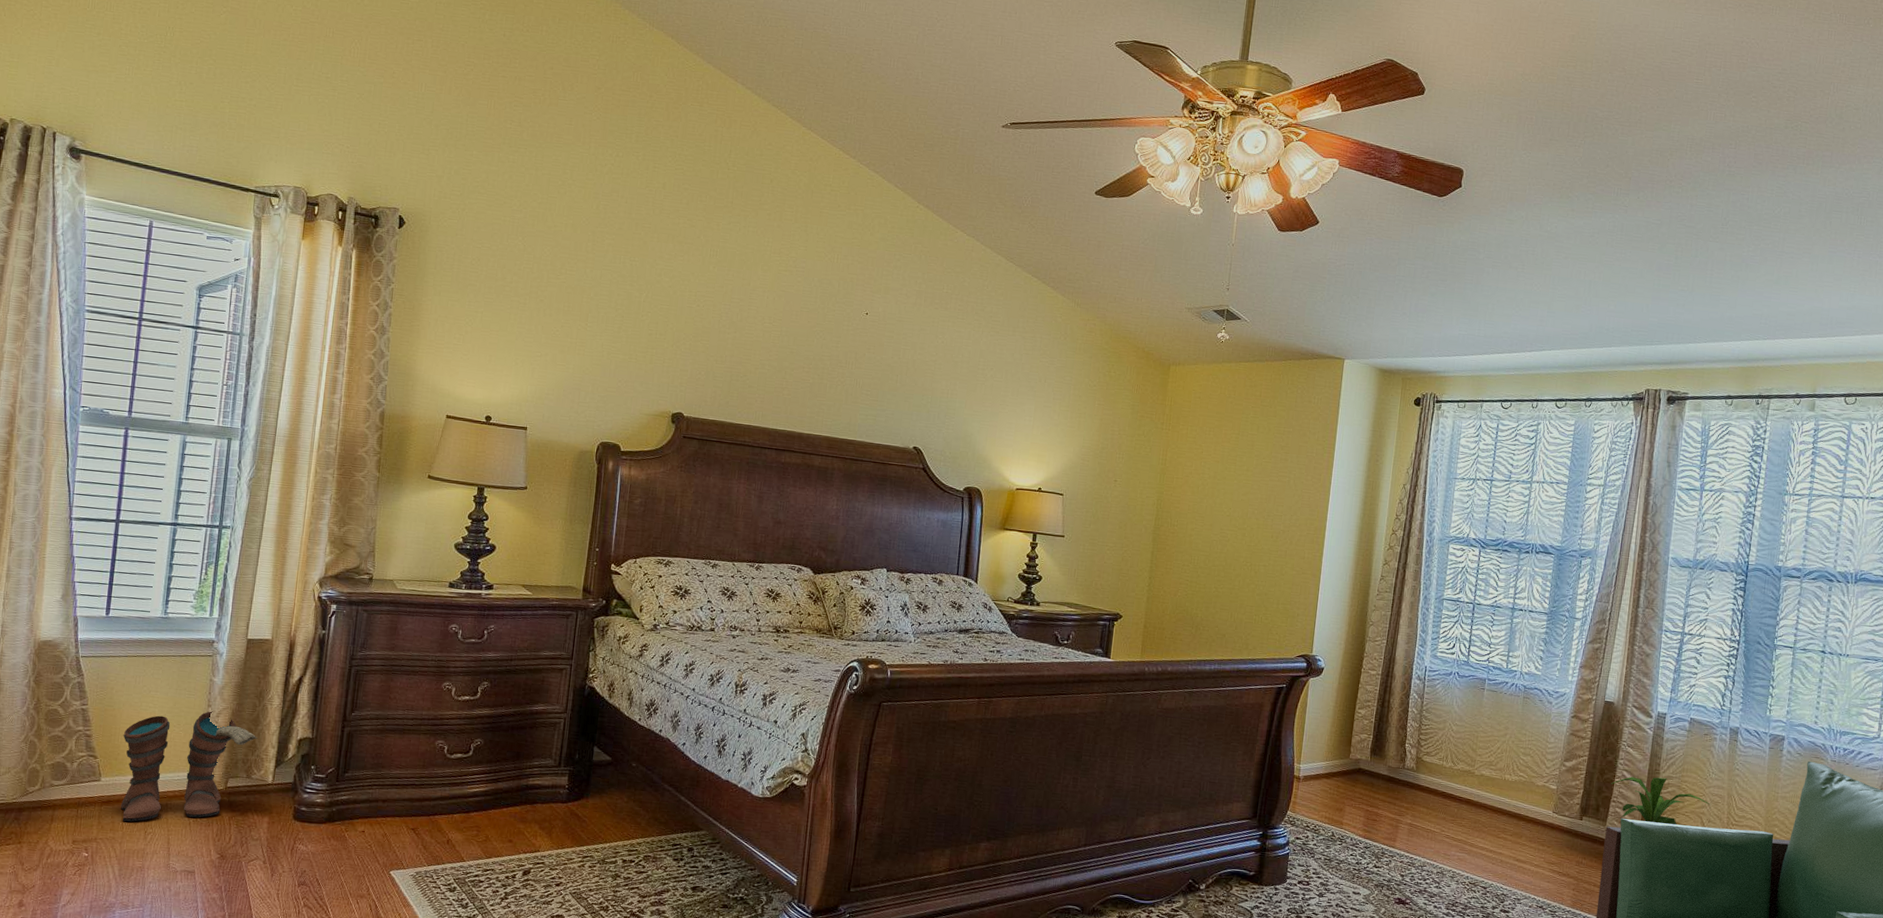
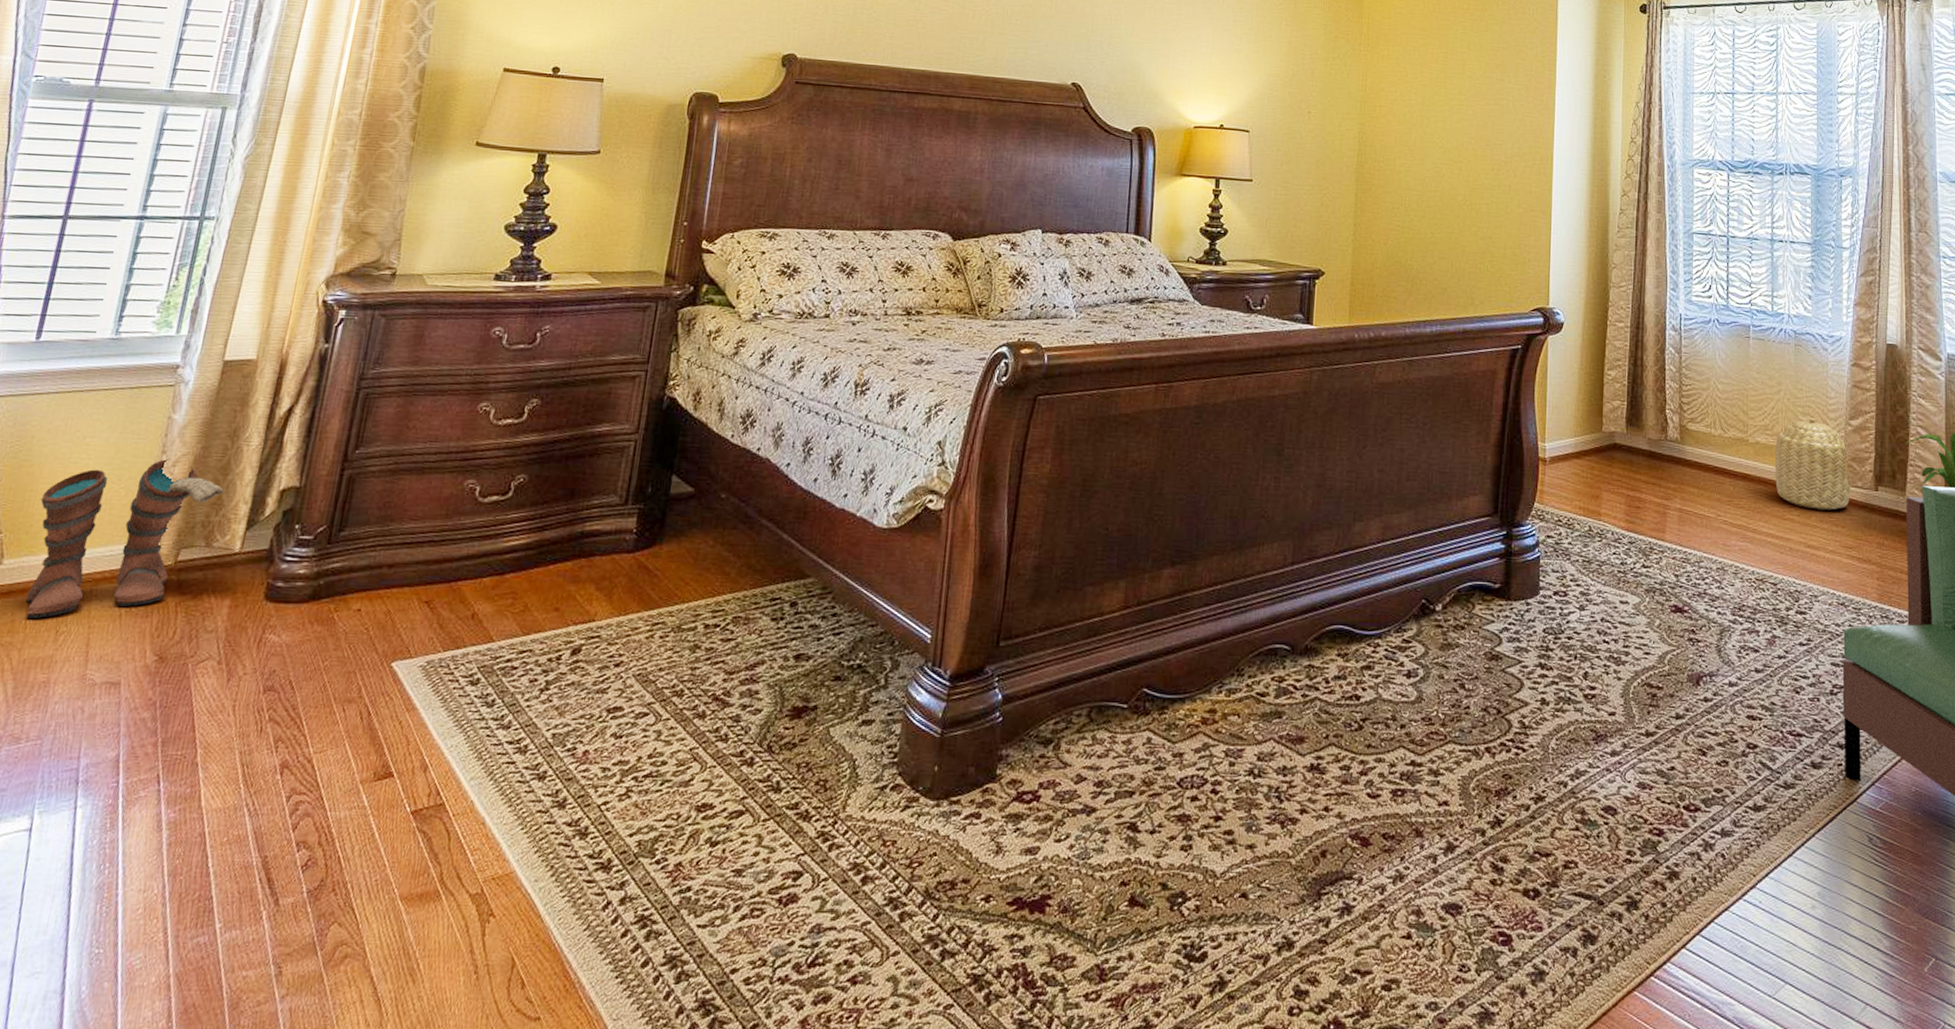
basket: none [1494,758,1560,833] -> present [1775,418,1851,511]

